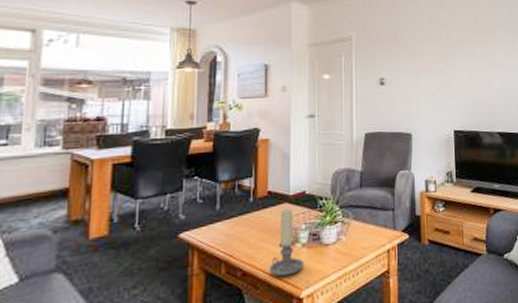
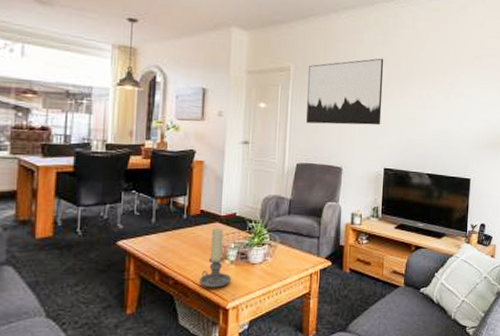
wall art: none [371,21,447,91] -> present [306,58,384,126]

